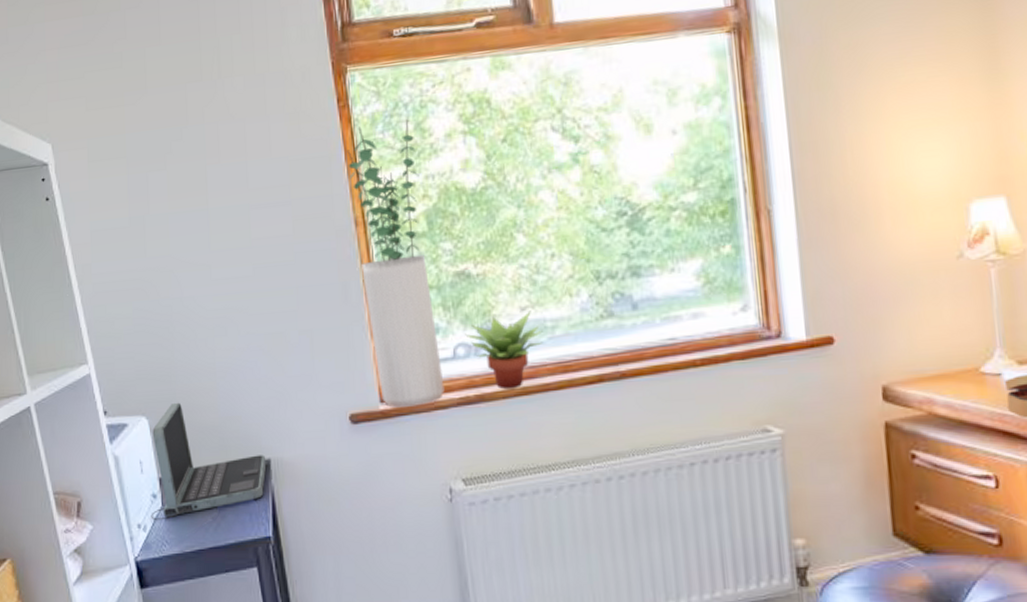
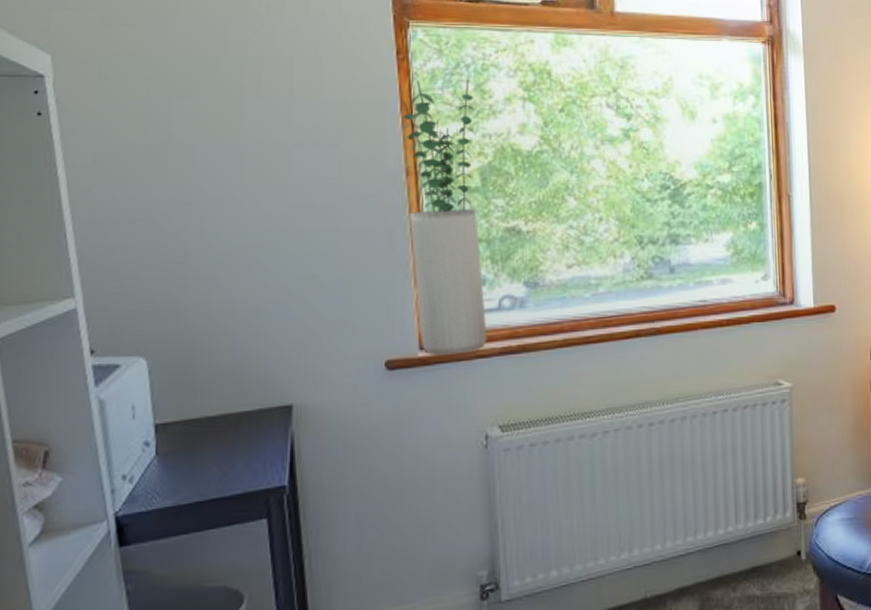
laptop: present [151,402,267,521] -> none [140,343,288,471]
succulent plant: present [465,310,544,390] -> none [511,268,587,341]

